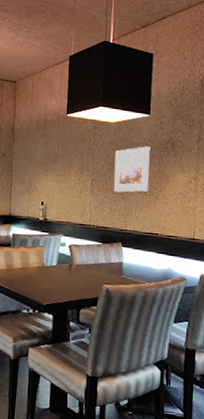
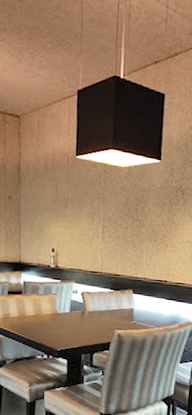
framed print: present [114,146,150,192] -> none [125,193,161,240]

